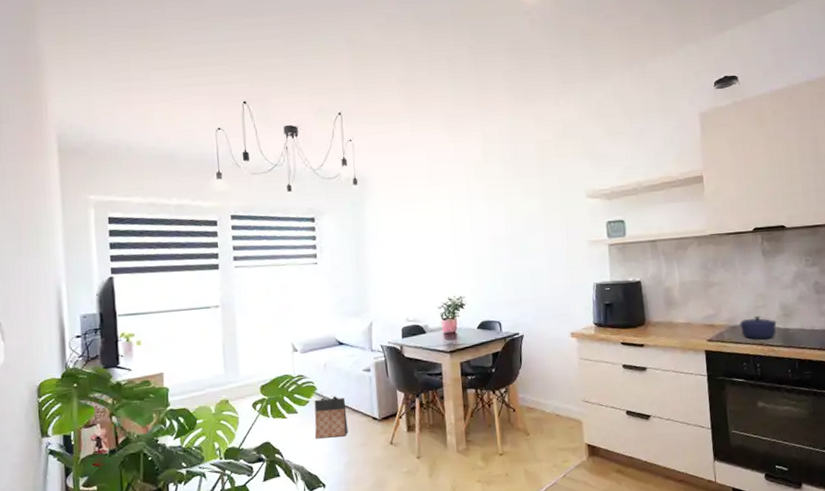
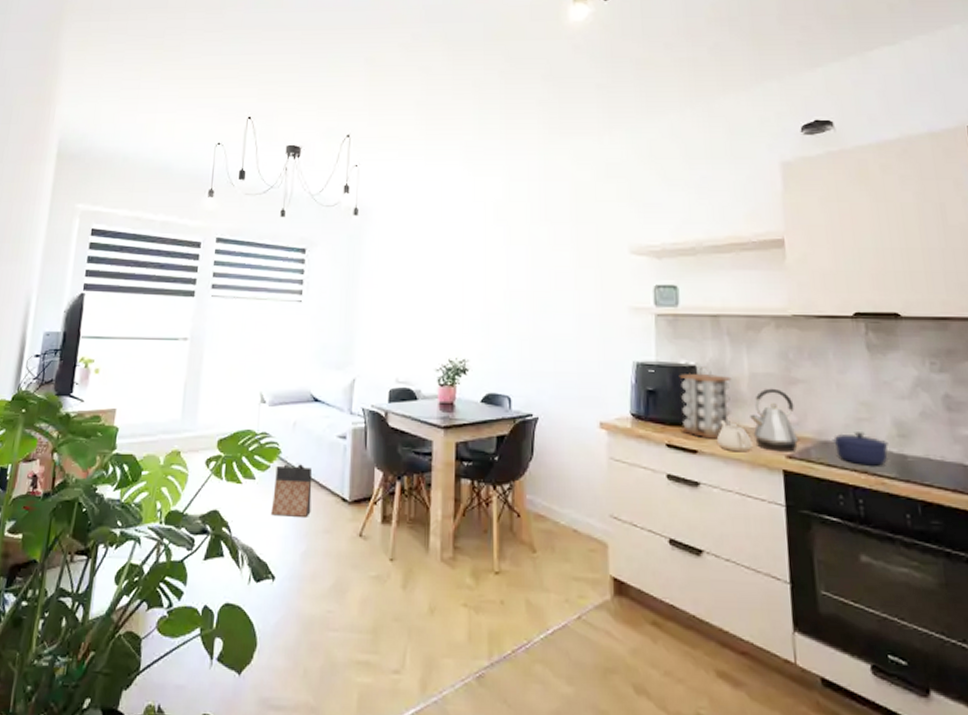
spice rack: none [628,280,667,335] -> present [679,365,732,439]
teapot: none [657,319,683,342] -> present [716,419,753,453]
kettle: none [681,291,716,338] -> present [750,388,799,452]

